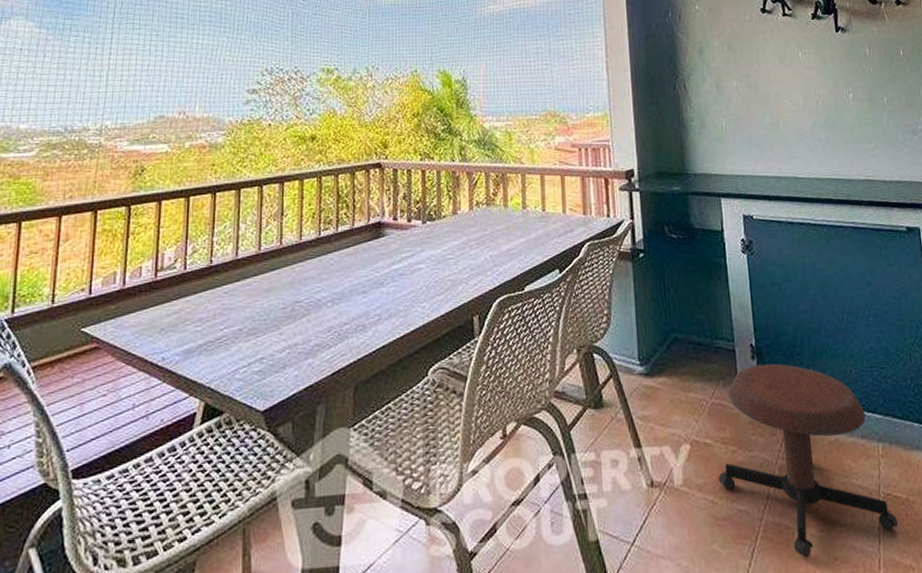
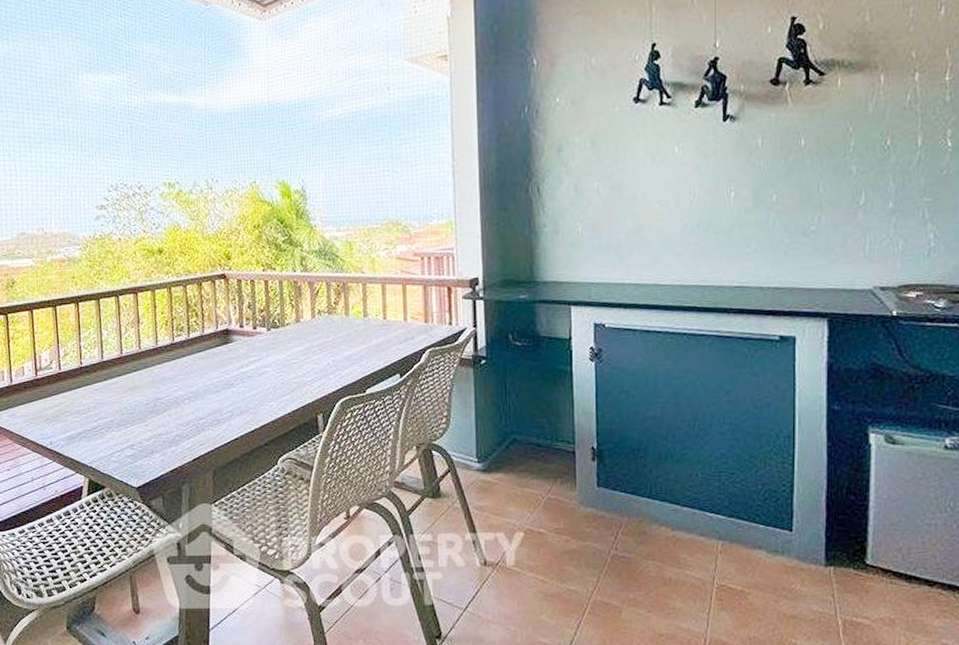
stool: present [718,363,898,559] -> none [549,465,729,633]

